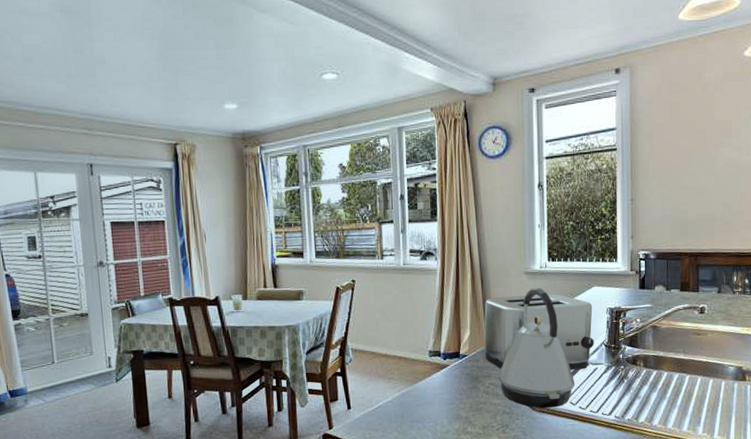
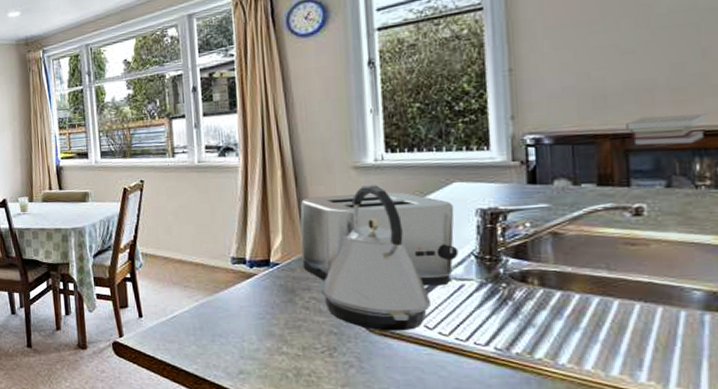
books: none [698,240,741,263] -> present [626,113,707,147]

